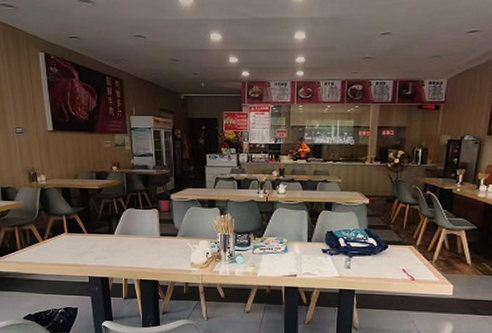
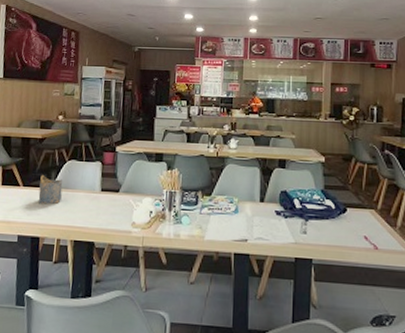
napkin holder: none [103,222,124,249] -> present [38,174,63,204]

